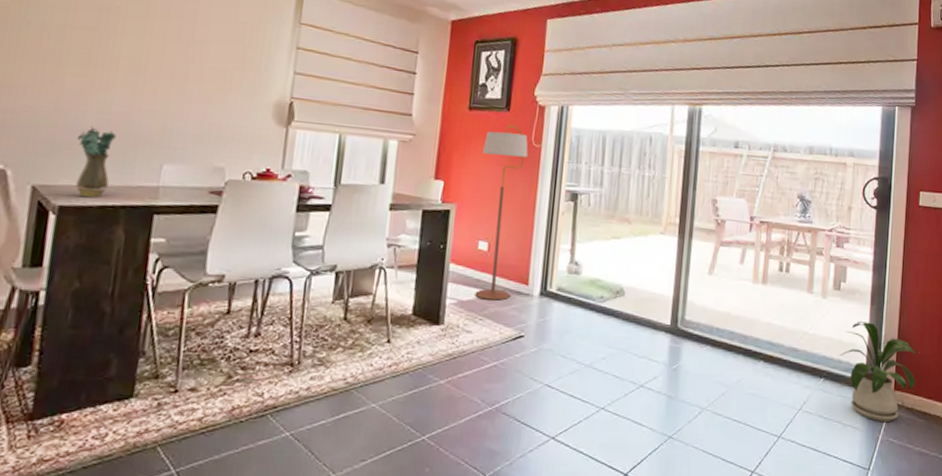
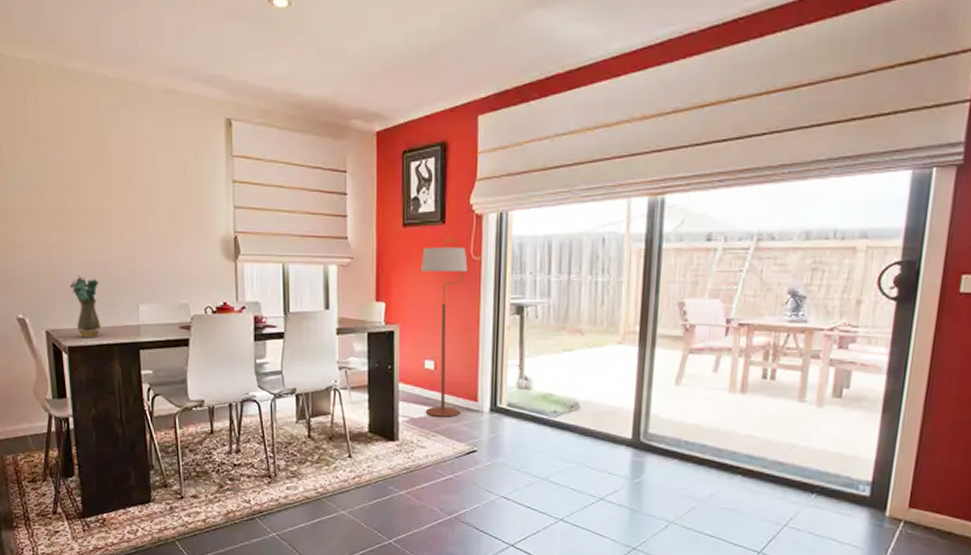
house plant: present [840,320,918,423] -> none [838,431,945,542]

